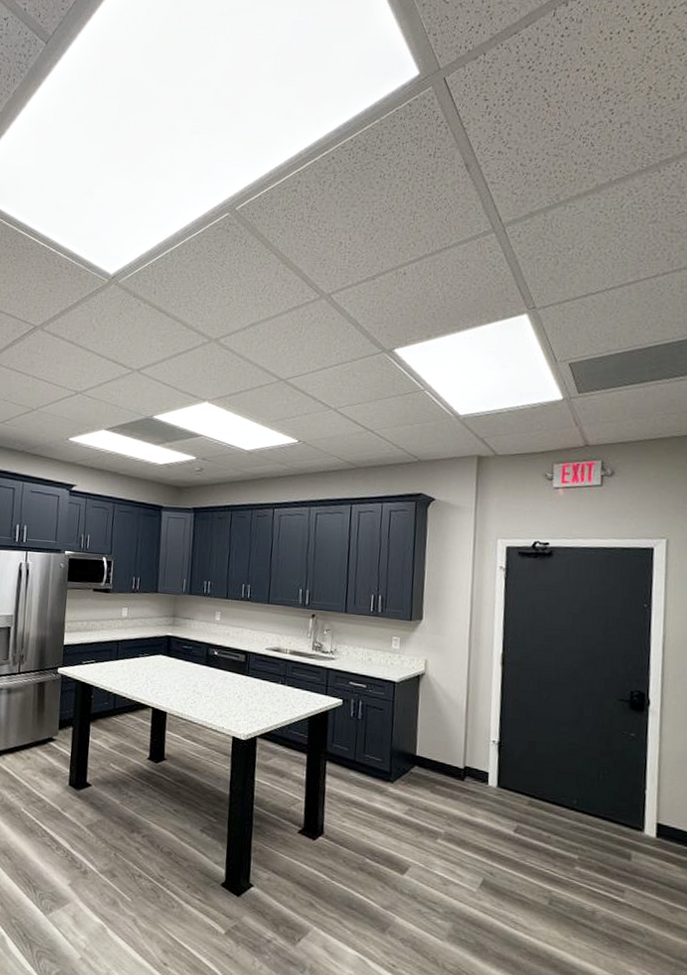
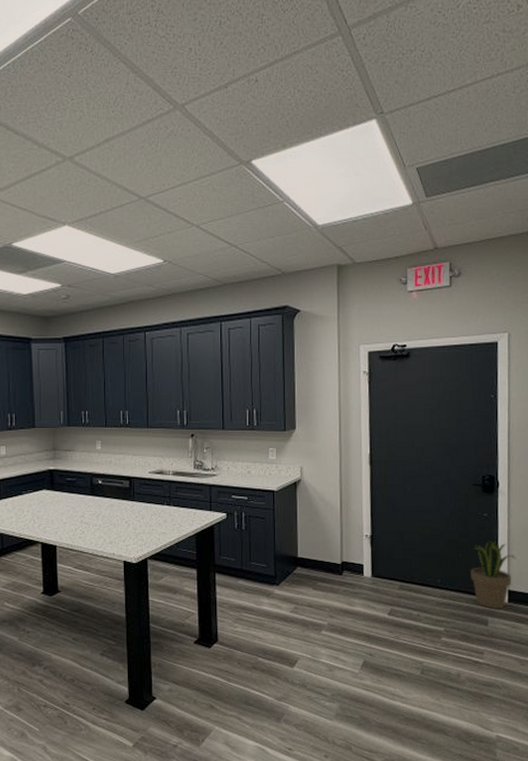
potted plant: none [612,764,668,843] -> present [471,540,516,608]

